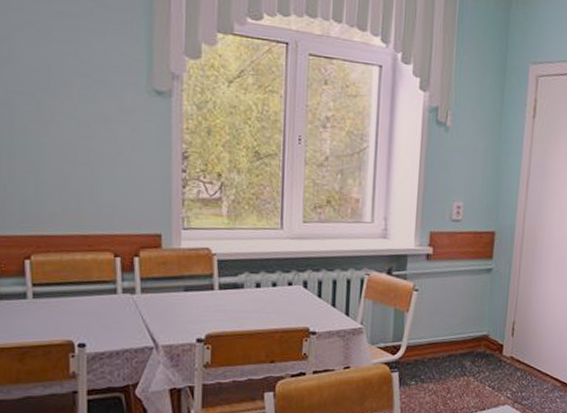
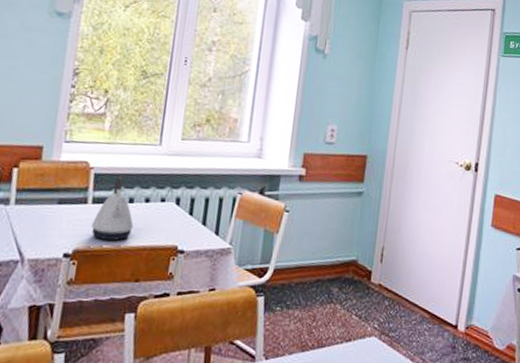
kettle: none [220,261,263,325] -> present [91,176,134,241]

